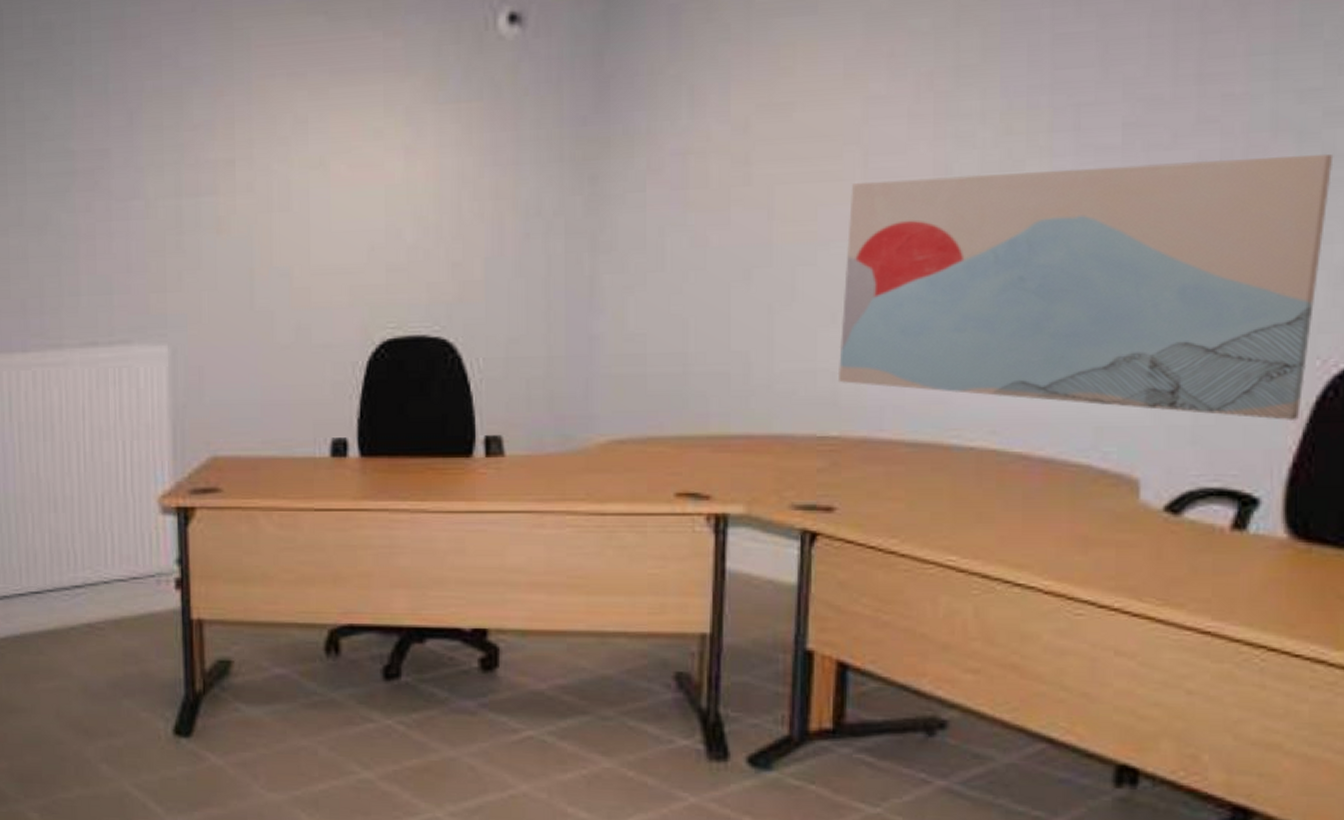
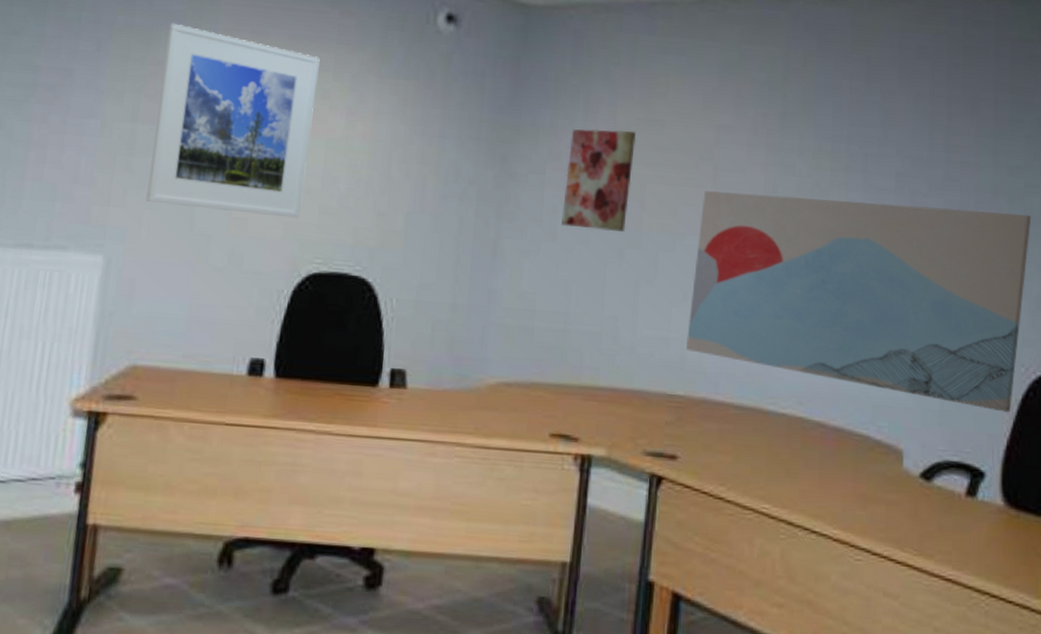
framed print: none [199,79,368,283] -> present [146,23,320,218]
wall art: none [670,121,758,251] -> present [561,129,637,232]

